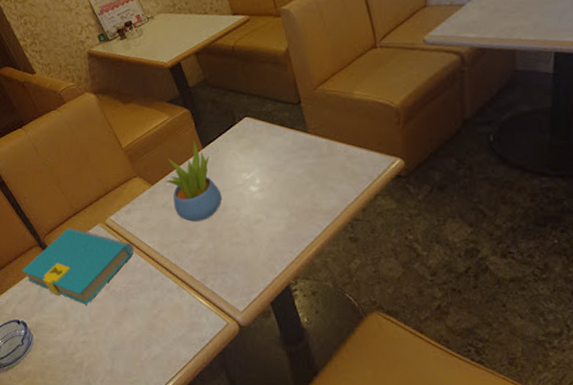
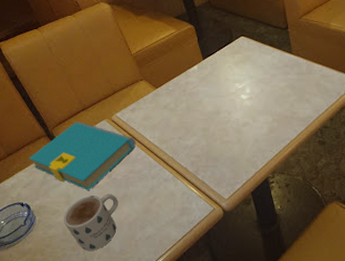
mug: none [61,308,120,373] -> present [63,193,119,250]
succulent plant: present [165,140,221,222] -> none [168,52,216,122]

